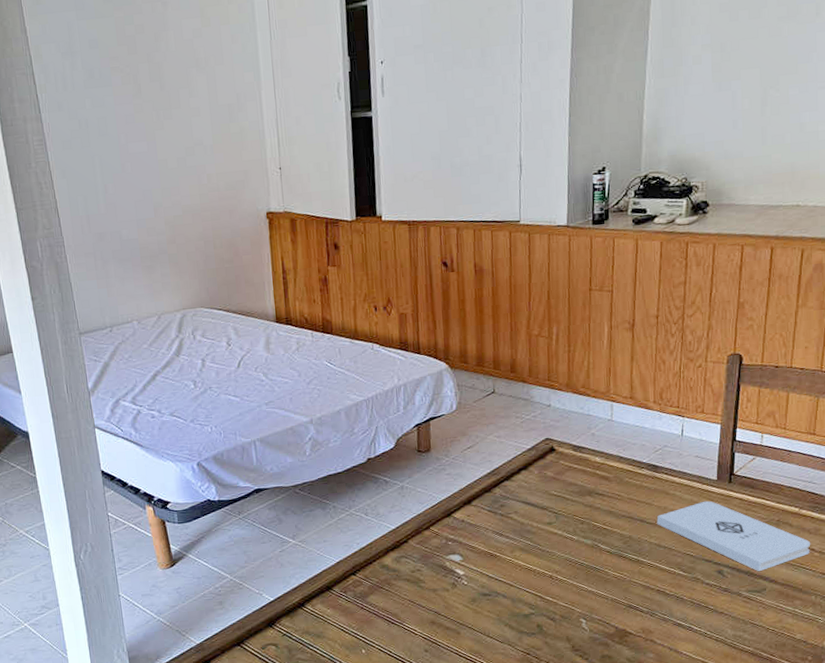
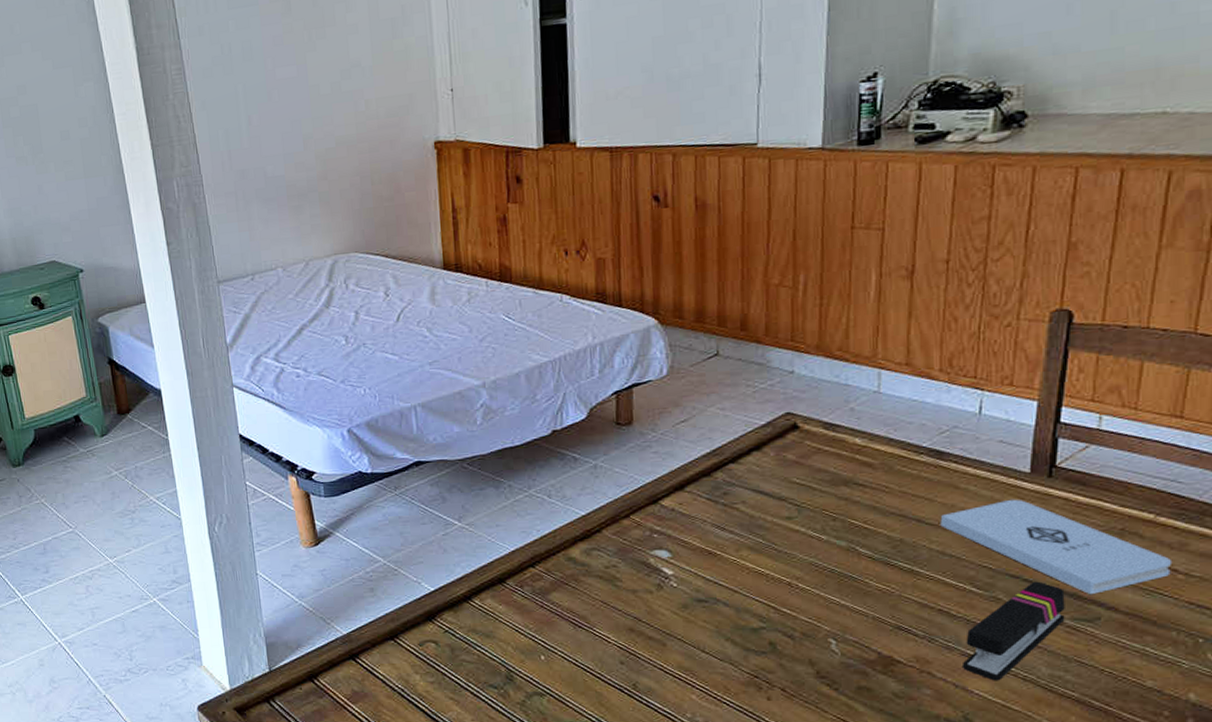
stapler: none [674,563,743,643] -> present [961,581,1065,681]

